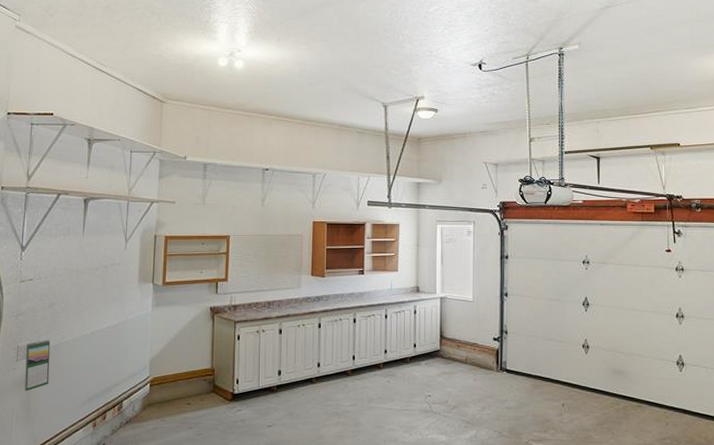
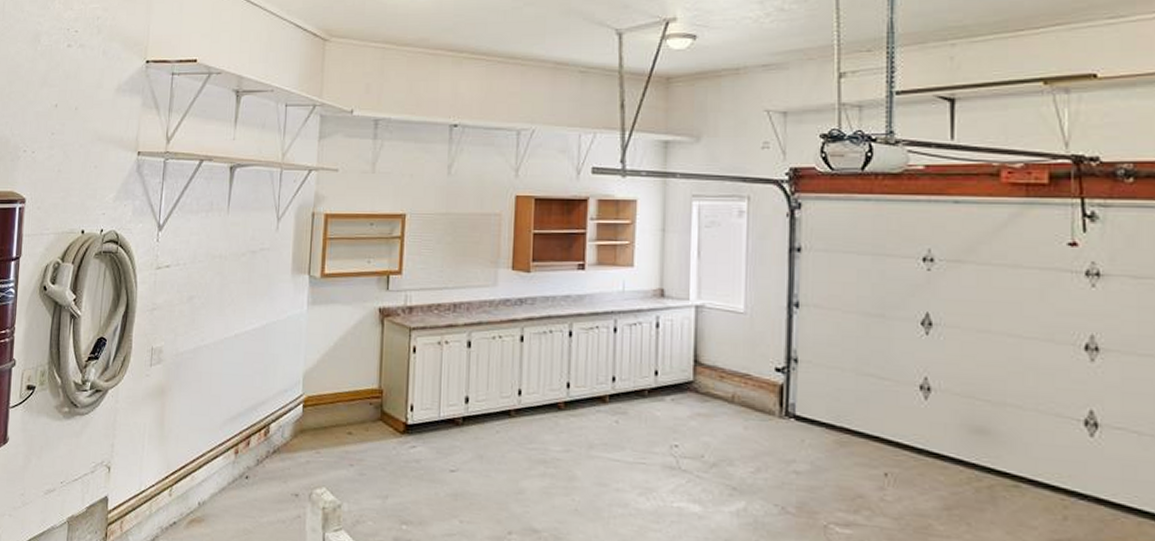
calendar: present [24,339,51,392] -> none [158,341,189,405]

